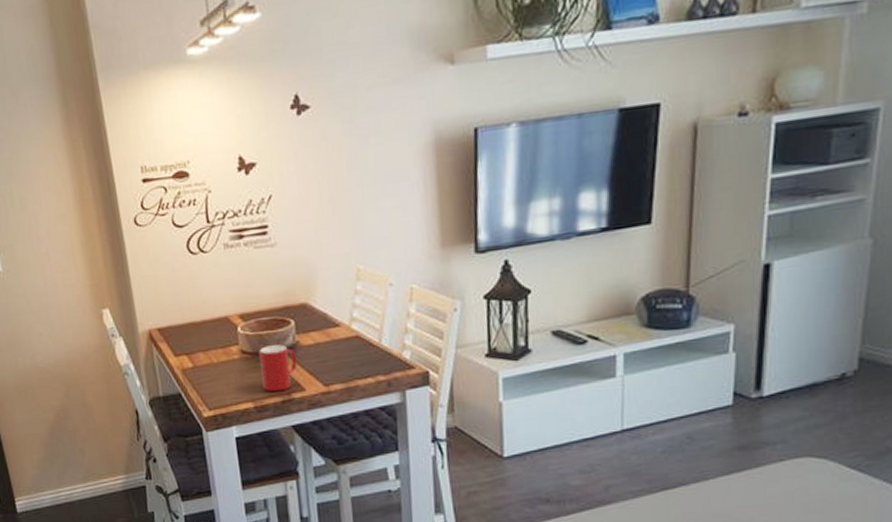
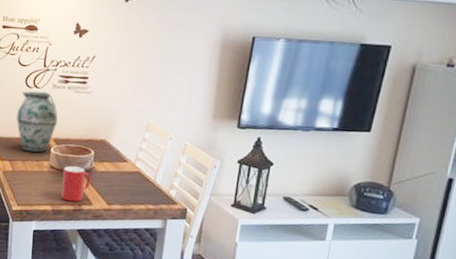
vase: none [183,255,240,339] -> present [16,90,58,153]

